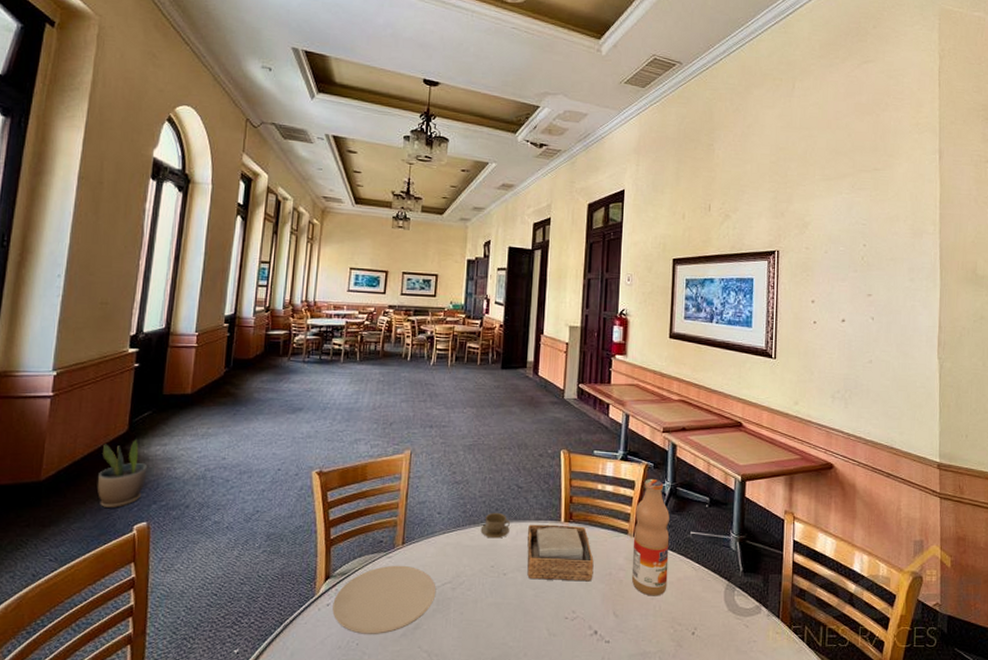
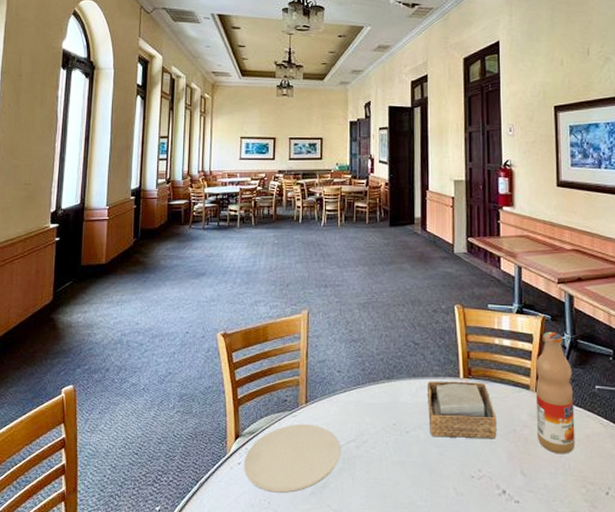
potted plant: present [97,439,148,508] -> none [30,308,71,372]
teacup: present [480,512,510,539] -> none [380,369,409,396]

